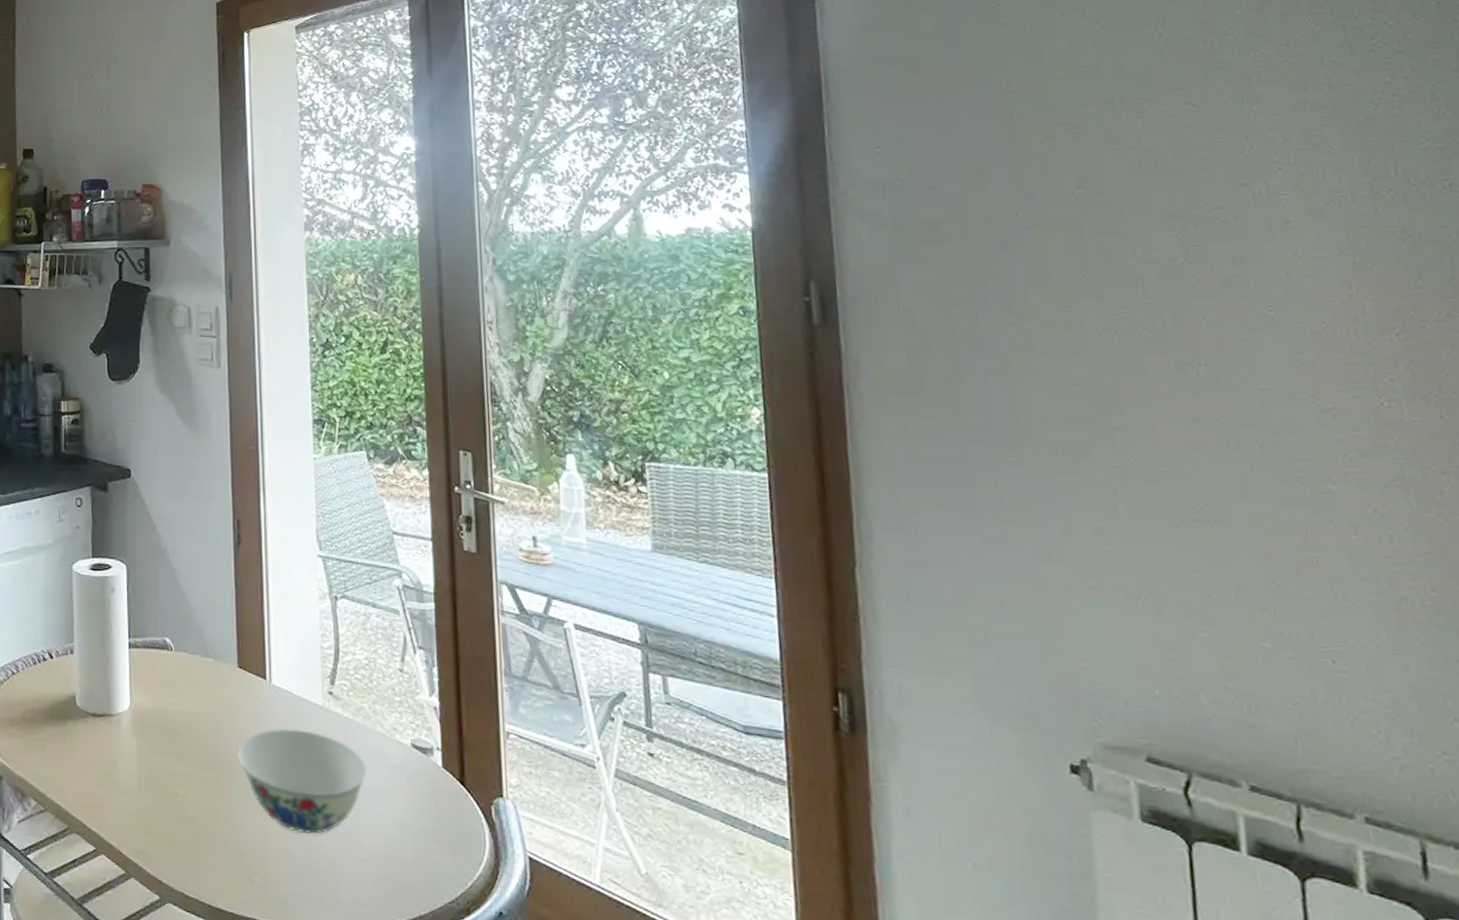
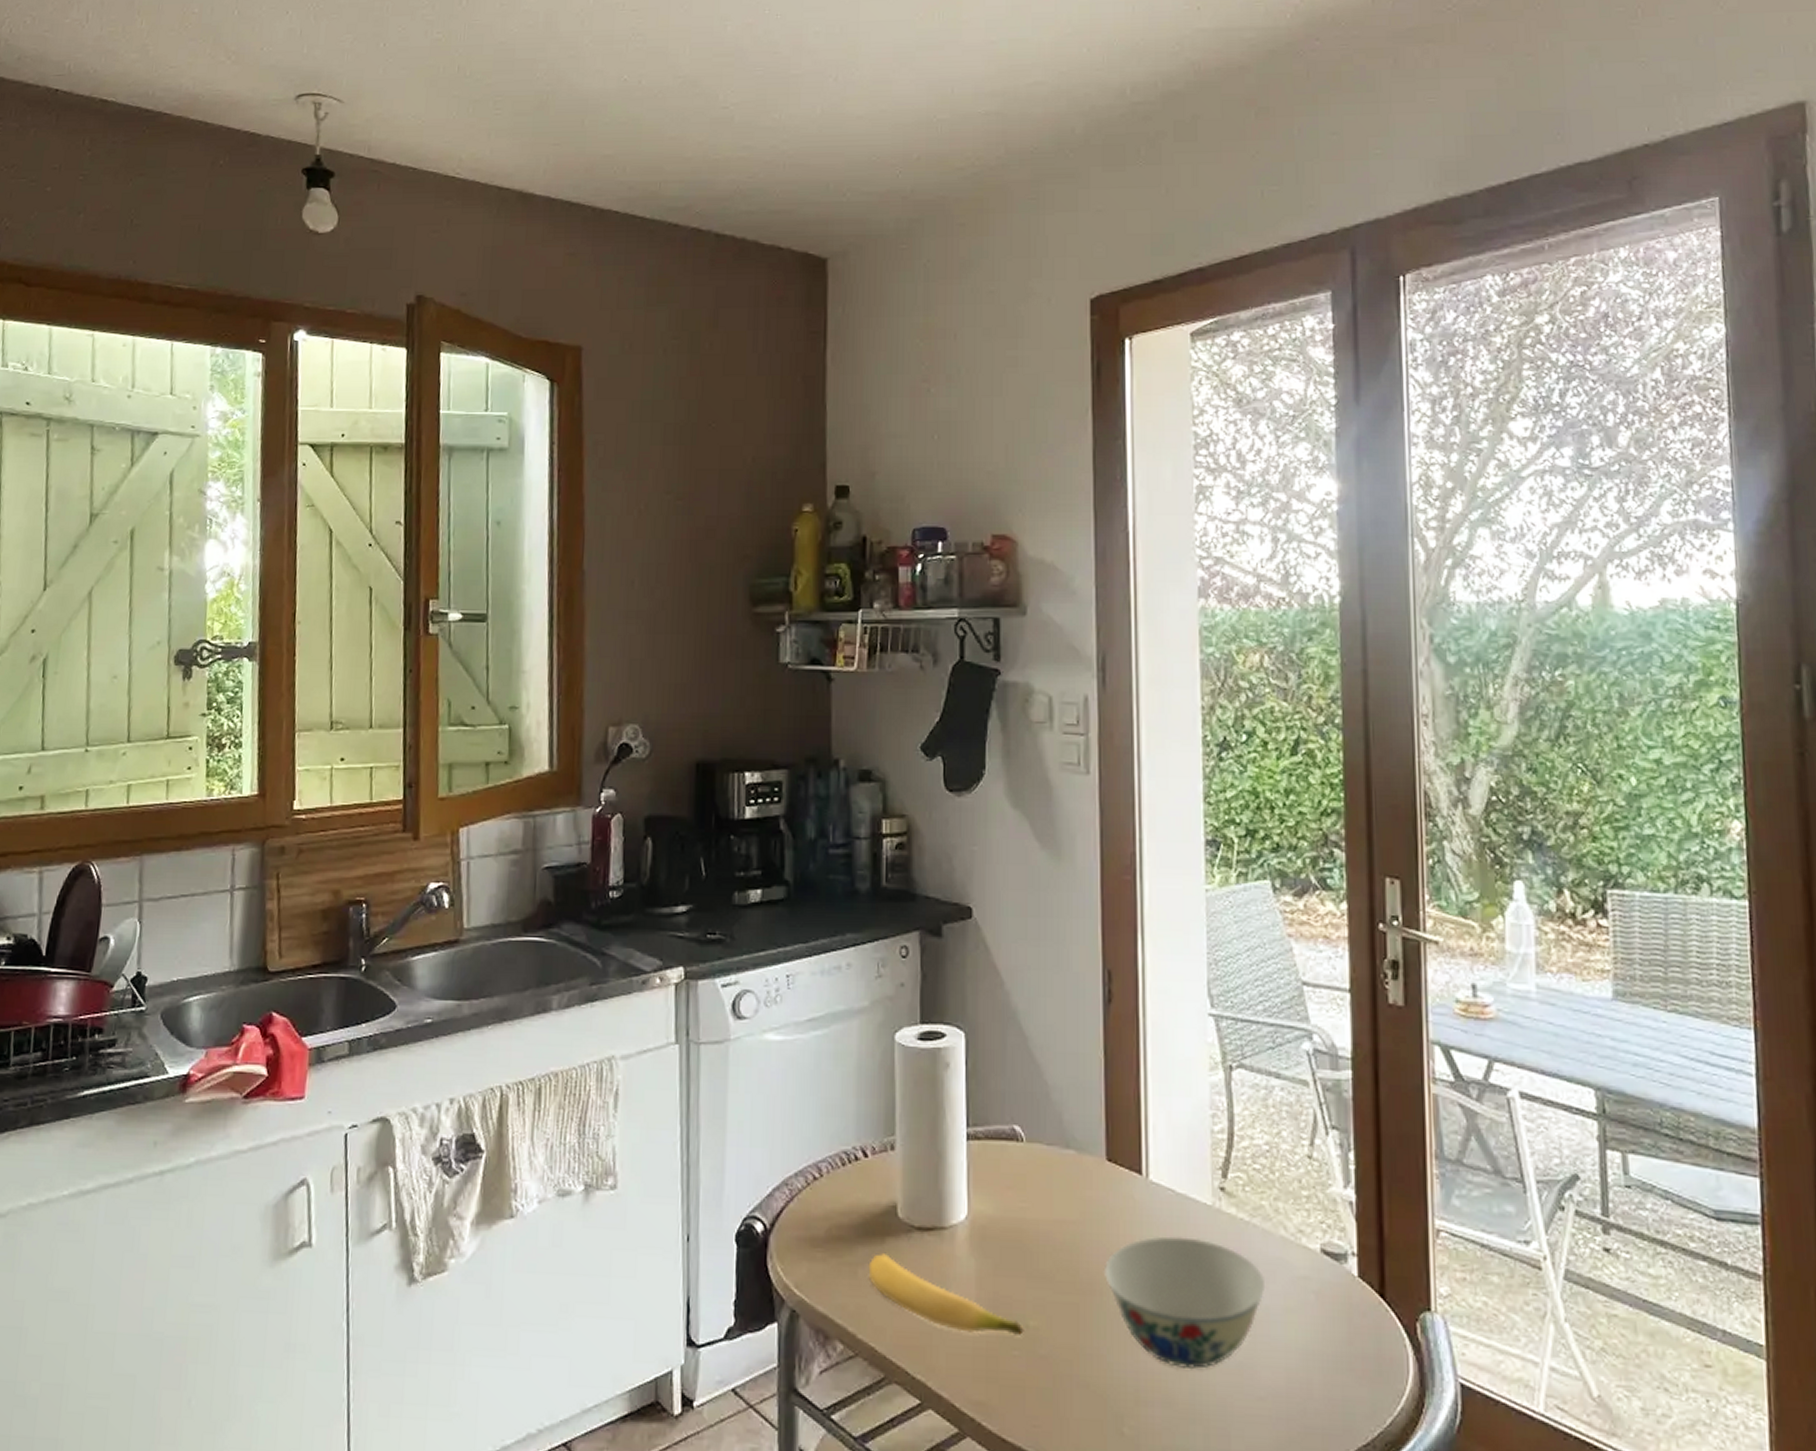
banana: none [54,733,175,801] -> present [868,1254,1024,1335]

